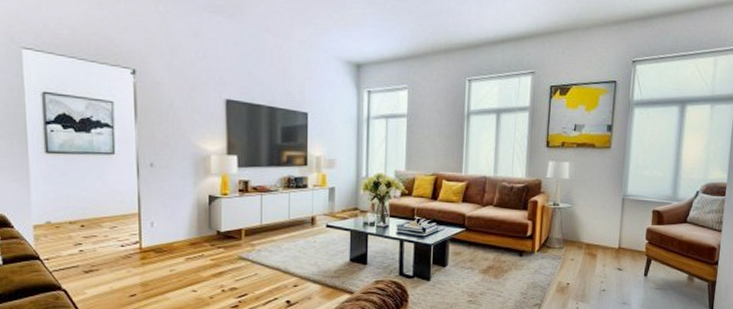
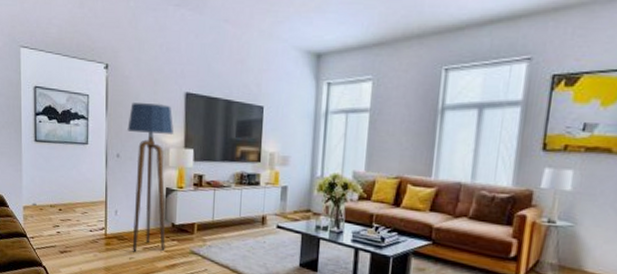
floor lamp: none [161,110,214,264] -> present [127,103,173,252]

